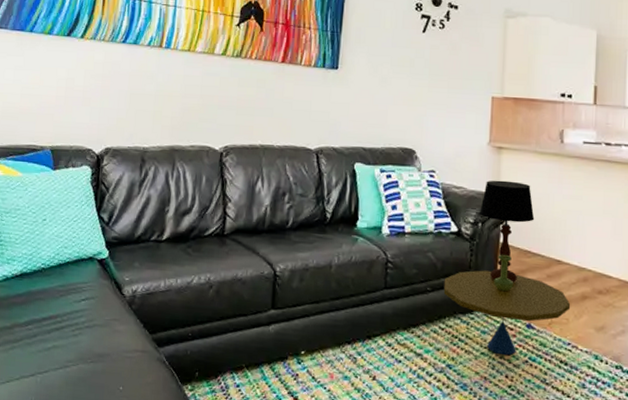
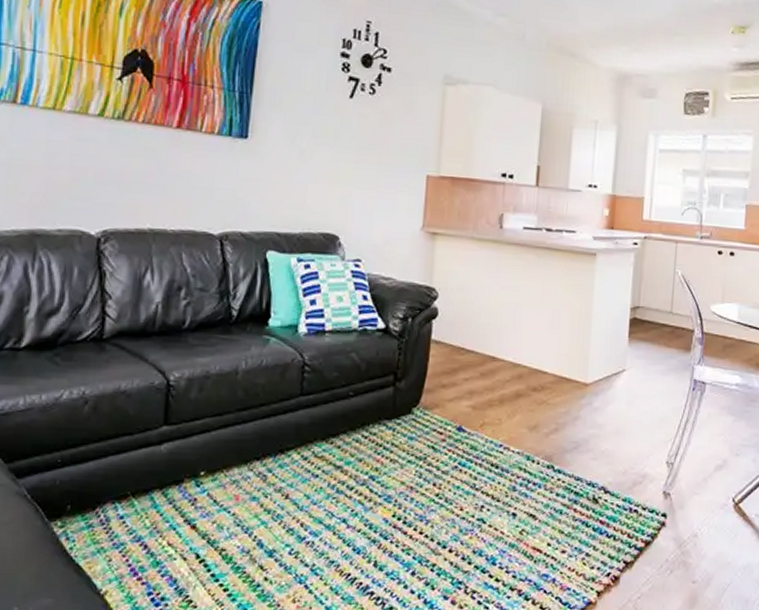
side table: present [443,254,571,356] -> none [367,352,504,462]
table lamp: present [480,180,535,283] -> none [410,270,470,383]

